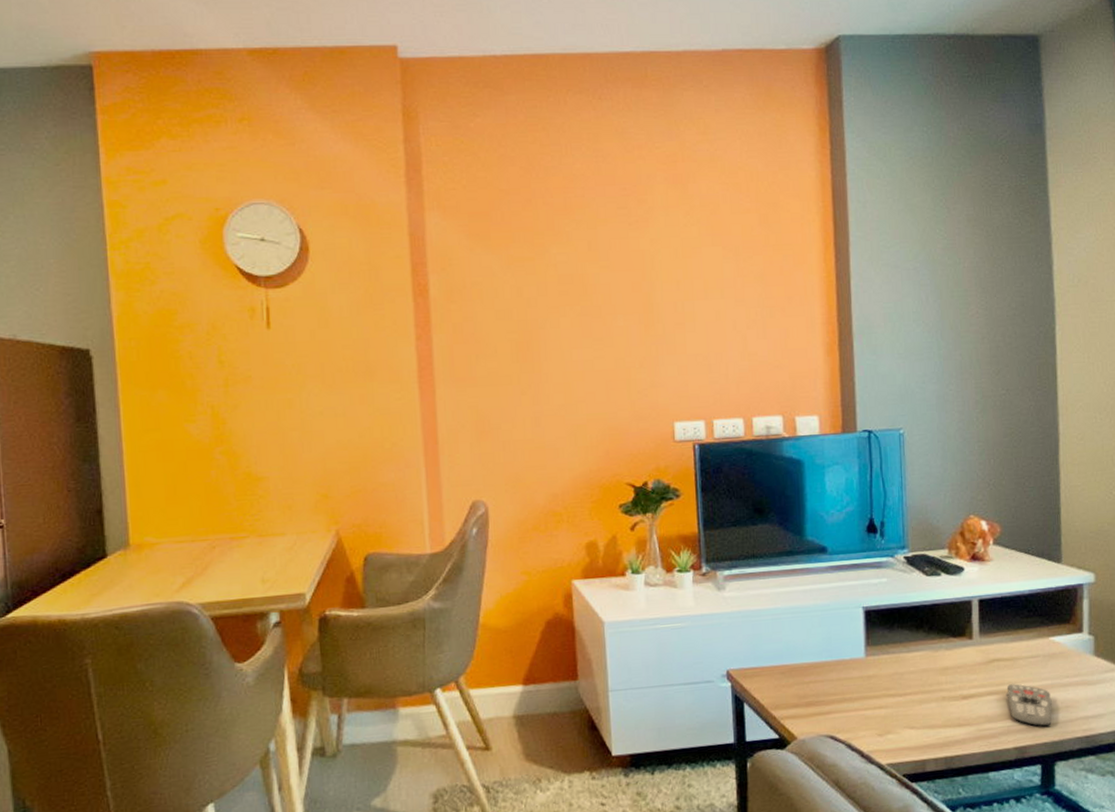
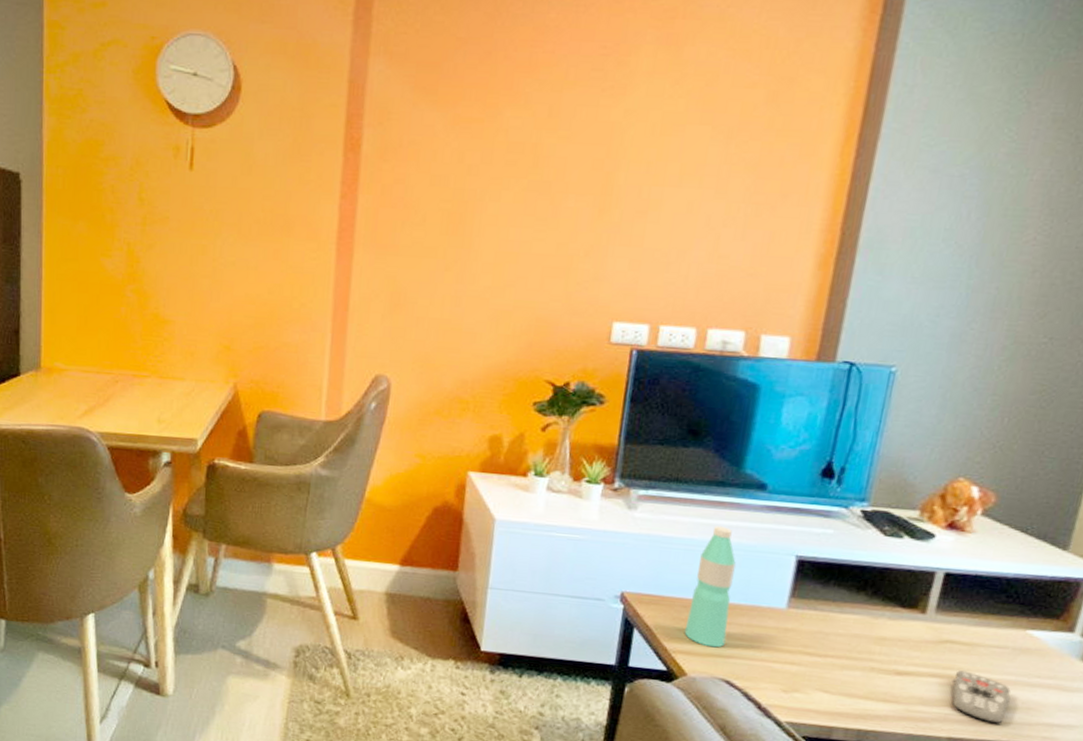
water bottle: none [786,592,823,707] -> present [684,526,736,648]

